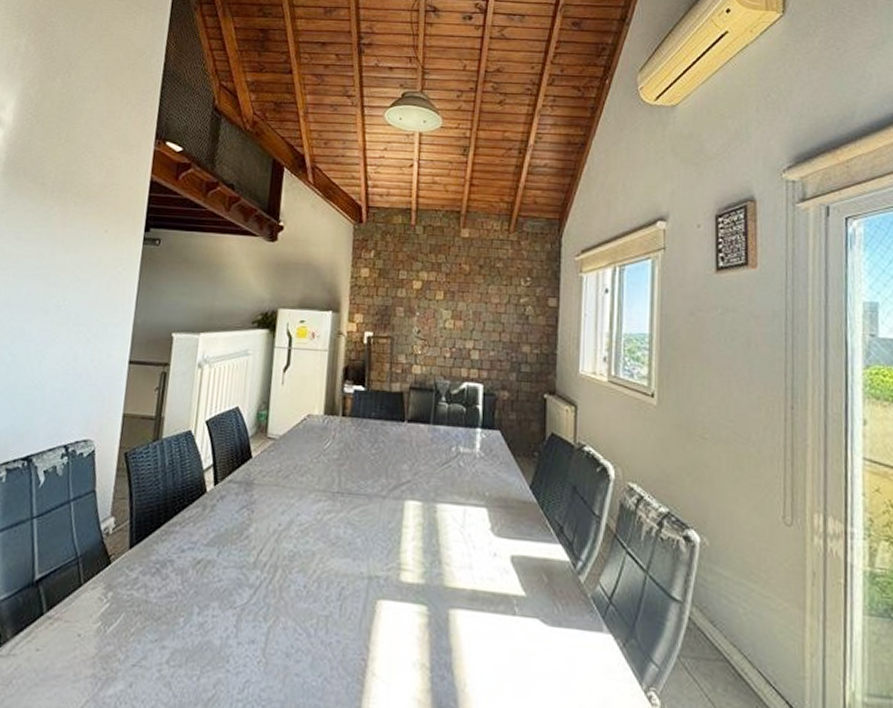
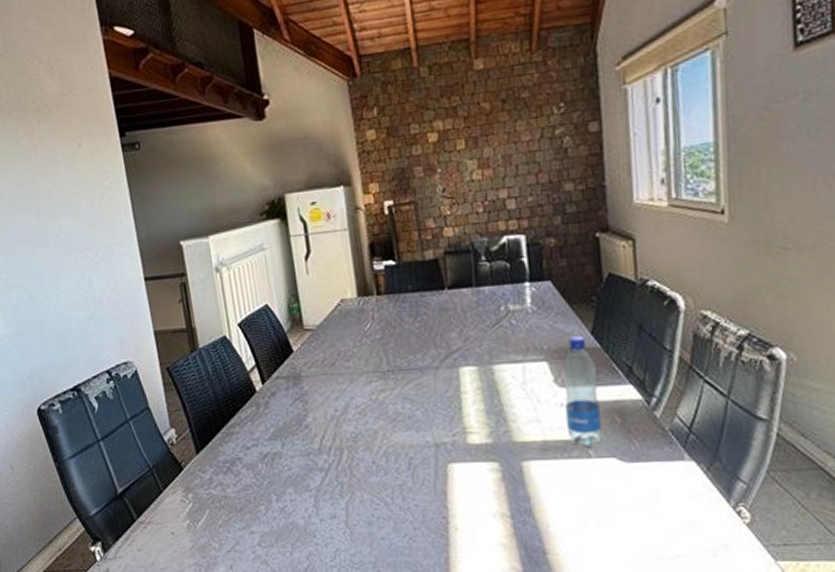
bottle: none [496,488,532,604] -> present [562,336,602,448]

